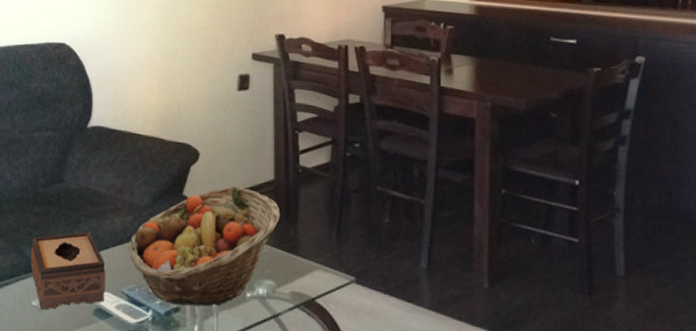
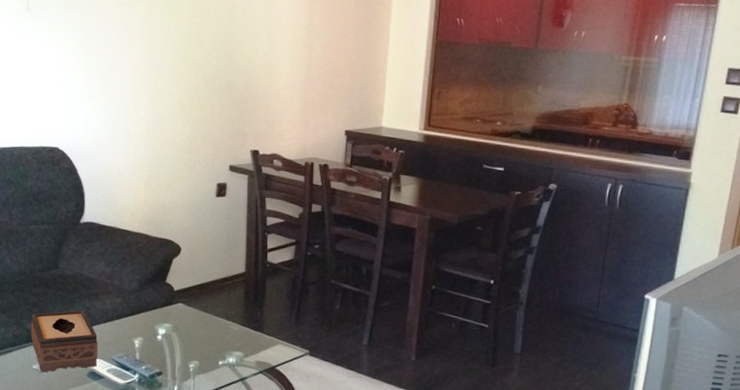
fruit basket: present [129,186,281,307] -> none [118,276,250,371]

